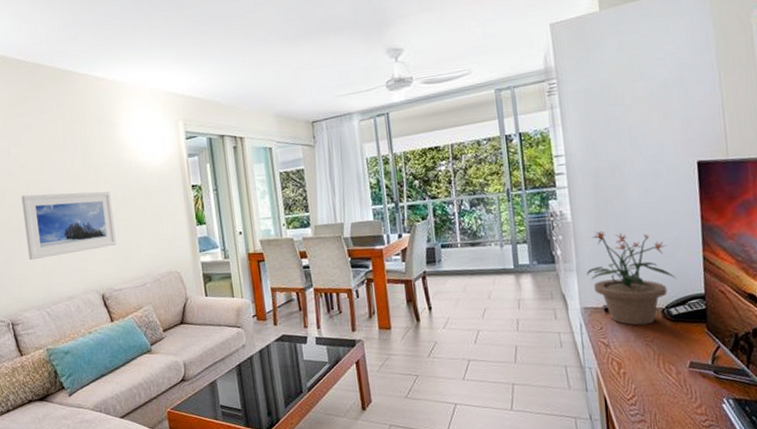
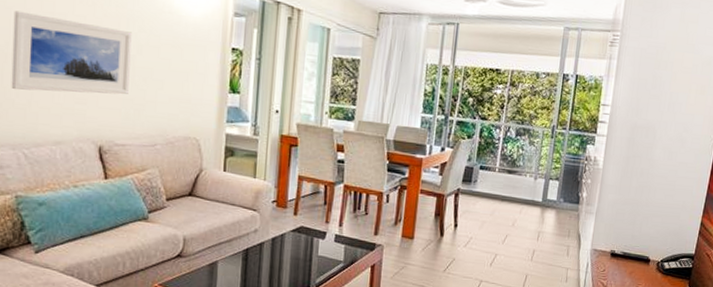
potted plant: present [586,231,676,326] -> none [603,182,676,274]

